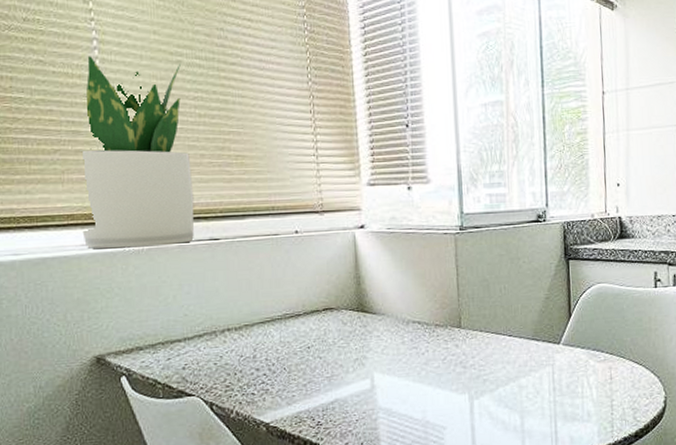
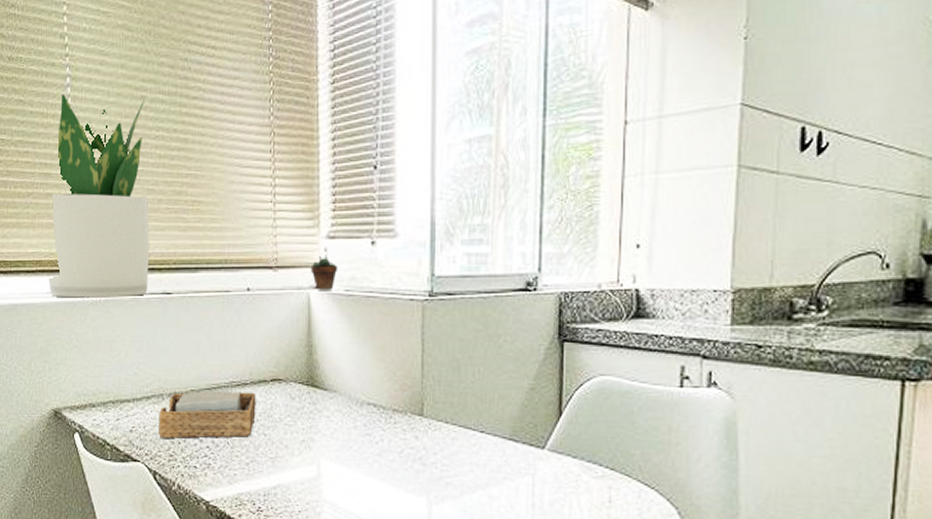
napkin holder: none [212,321,311,371] -> present [158,391,256,439]
succulent plant: none [354,193,379,231] -> present [310,247,337,292]

